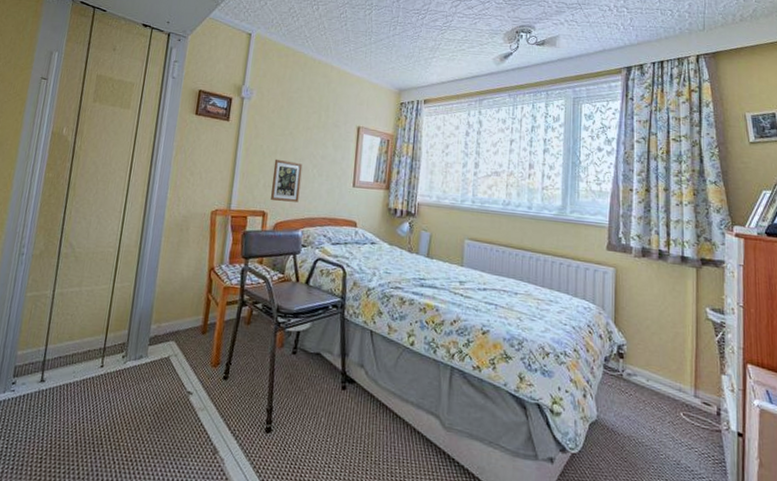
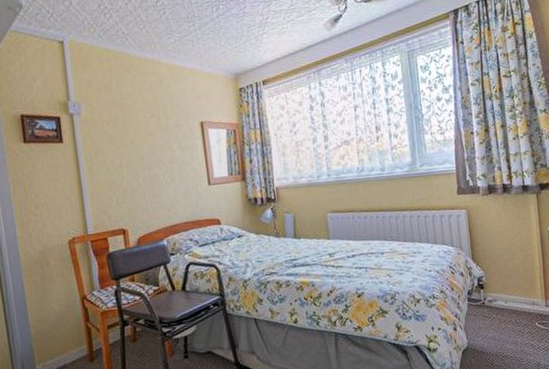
picture frame: present [271,159,303,203] -> none [122,172,157,216]

